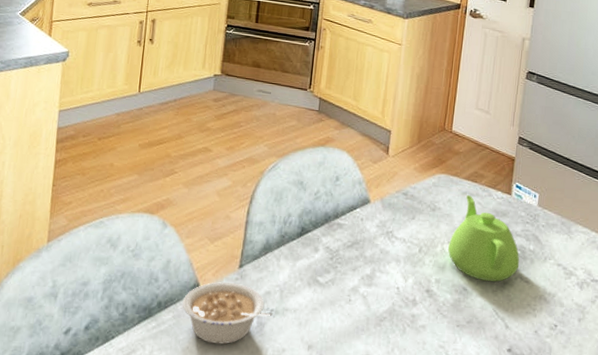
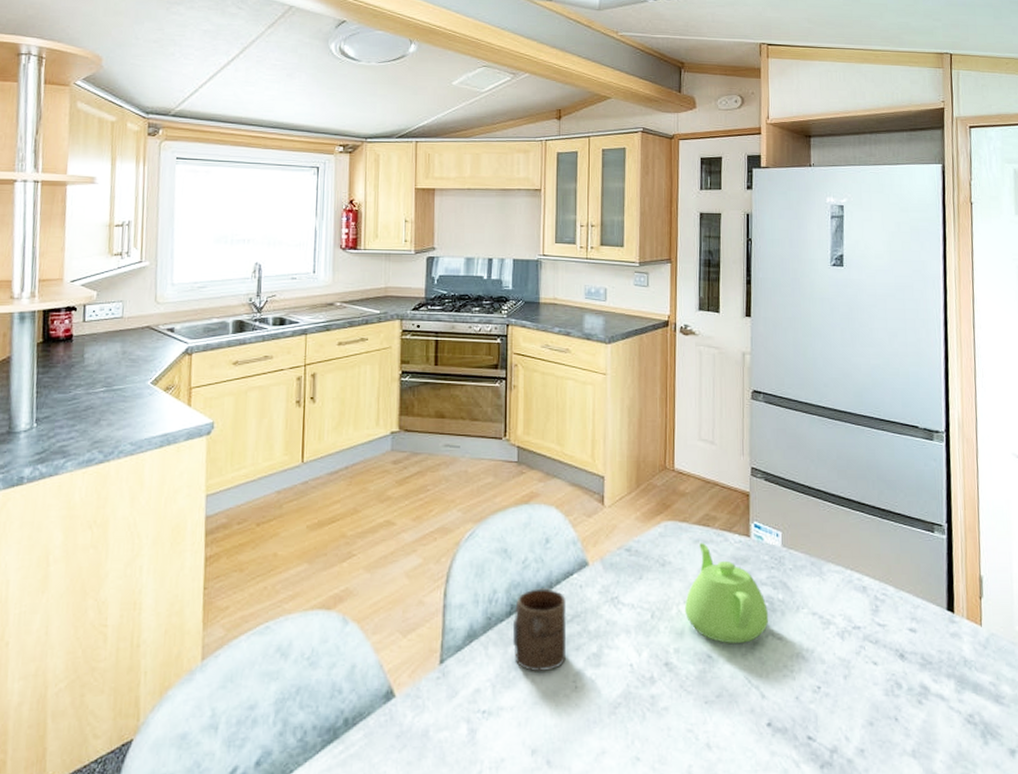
legume: present [182,282,274,345] -> none [374,682,486,763]
cup: none [301,217,348,285] -> present [512,588,567,672]

